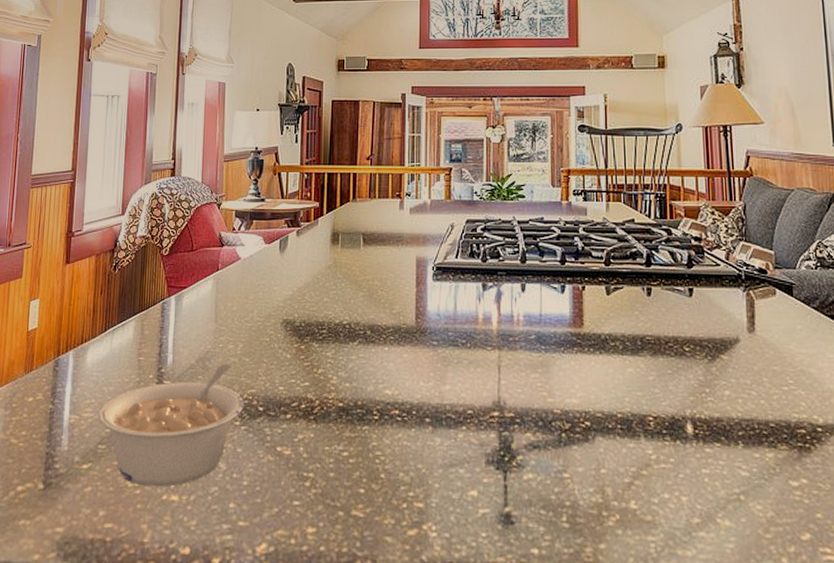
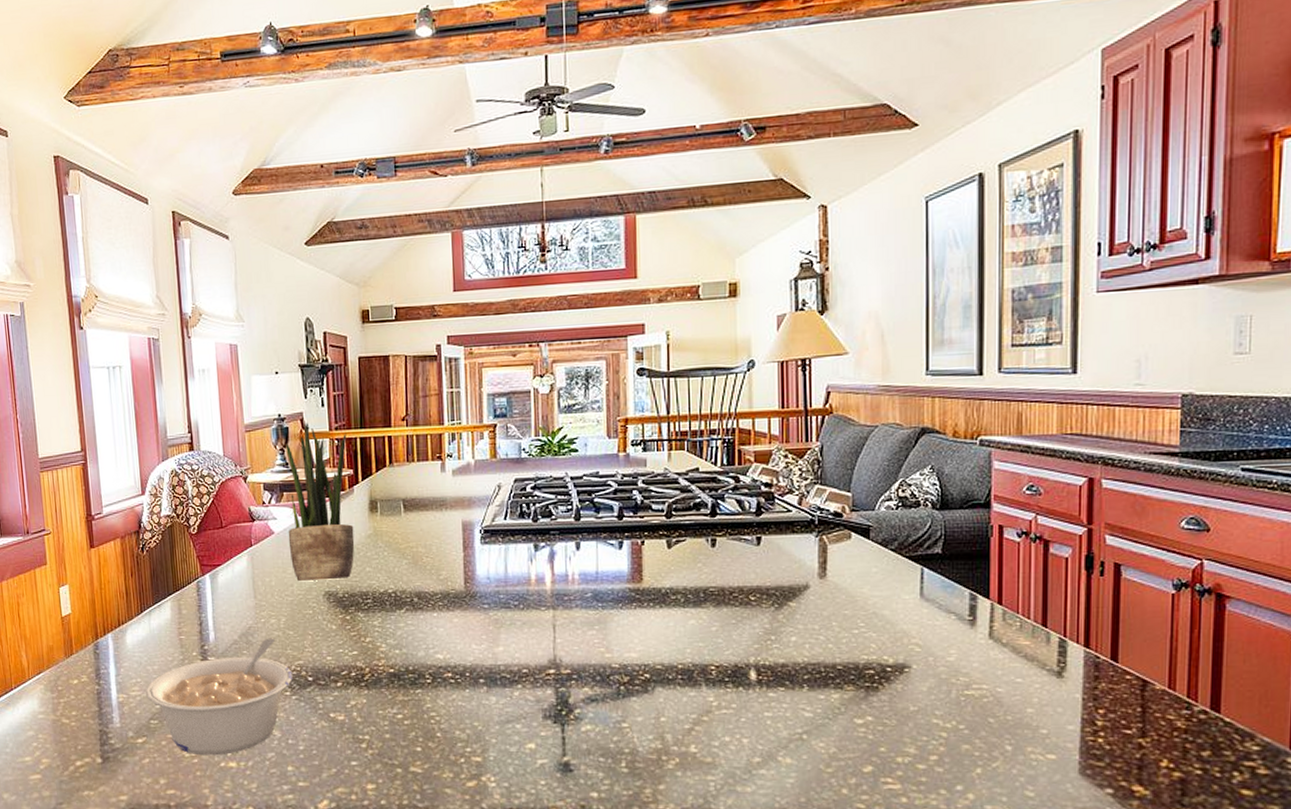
potted plant: none [253,156,316,308] -> present [285,422,355,581]

